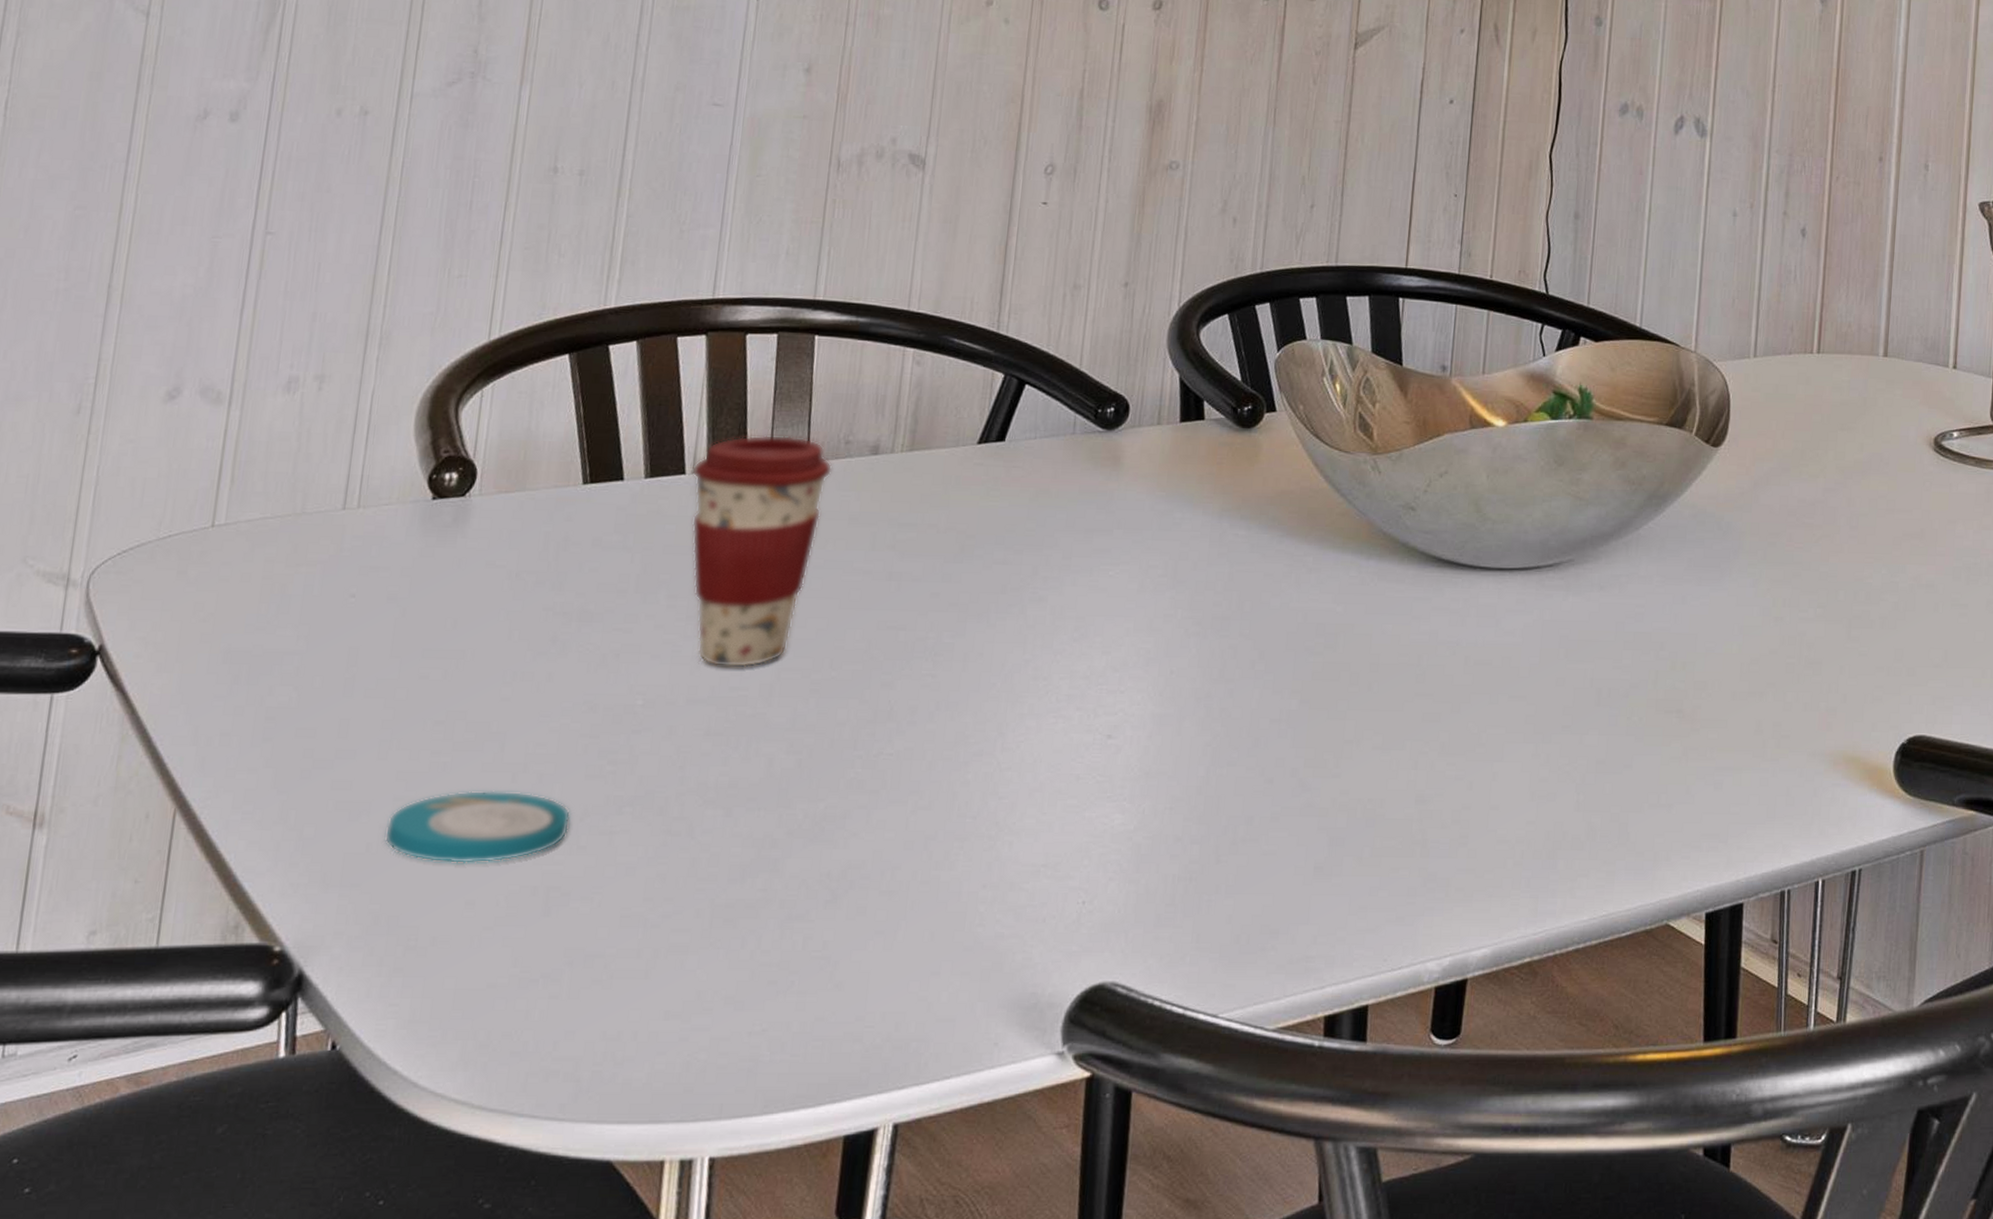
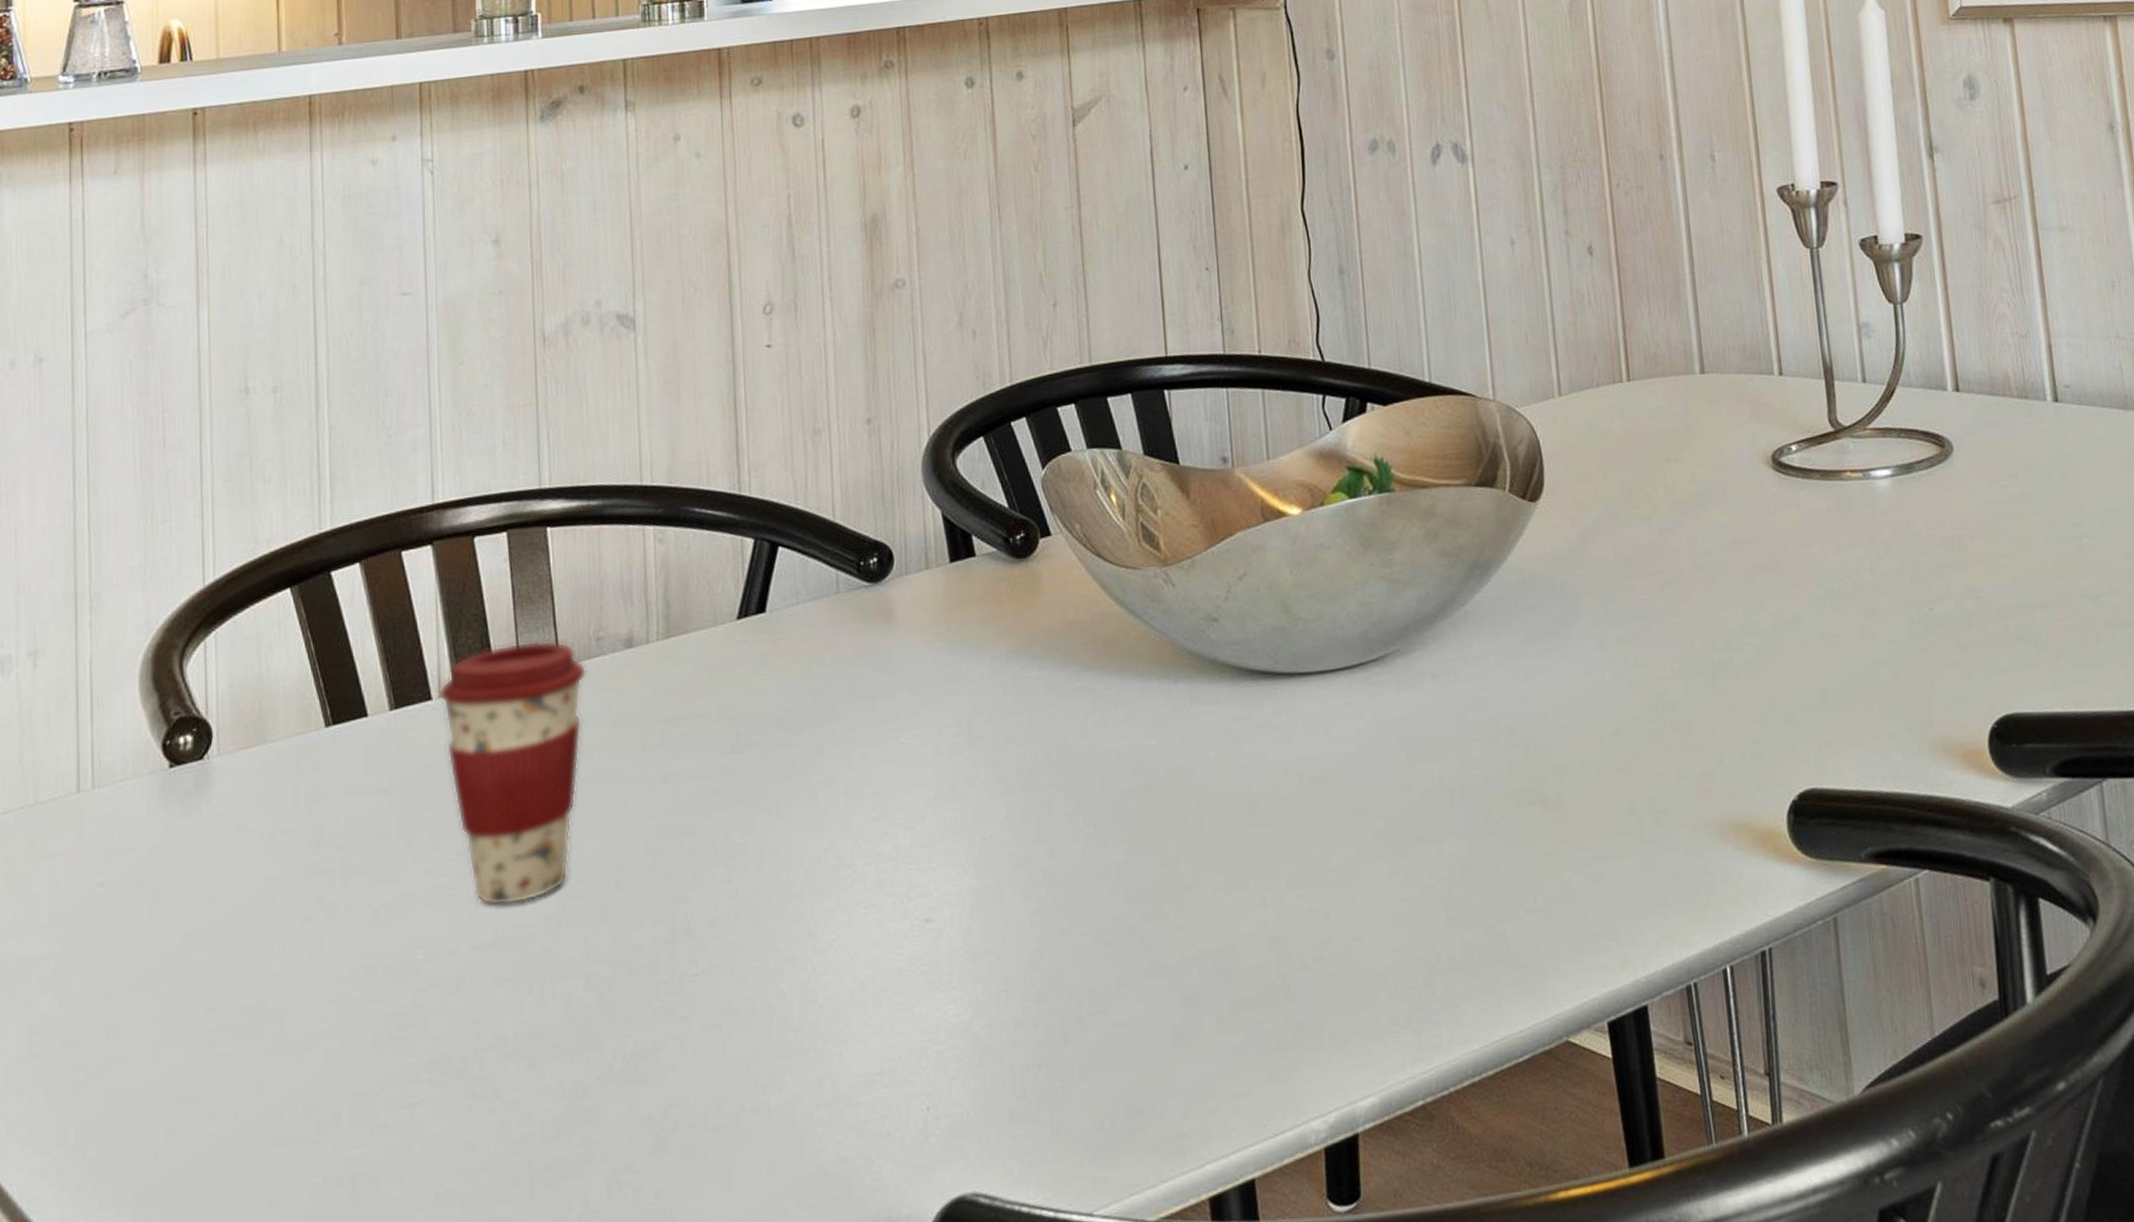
plate: present [384,790,571,864] -> none [172,1073,366,1165]

